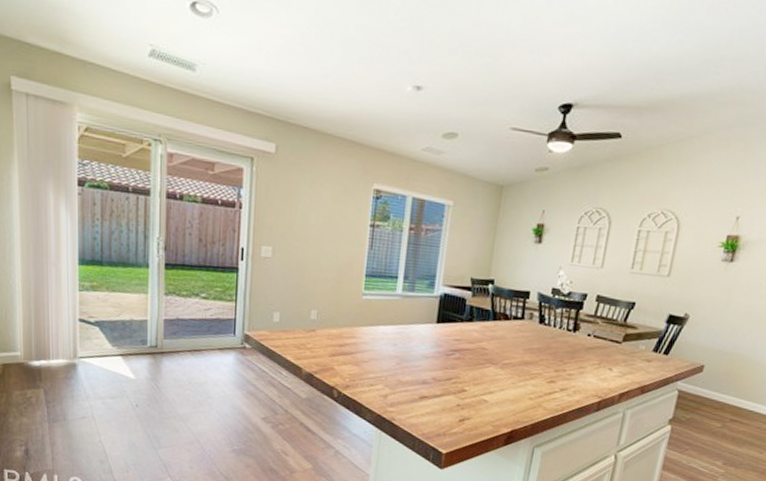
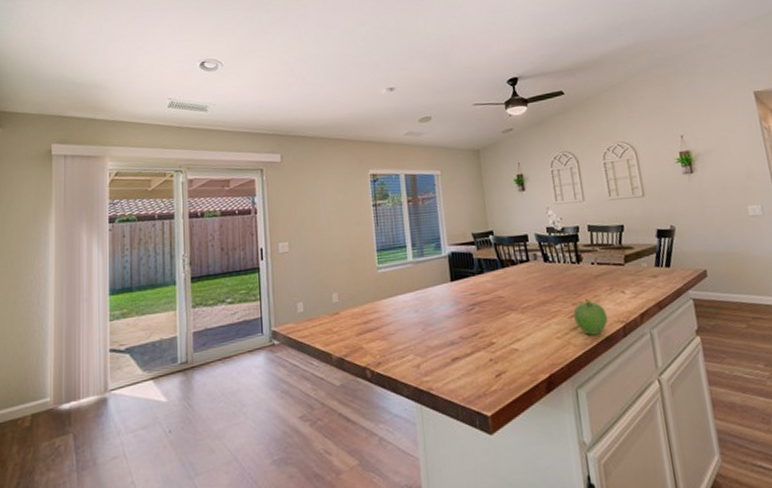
fruit: none [552,367,587,404] -> present [573,298,608,335]

